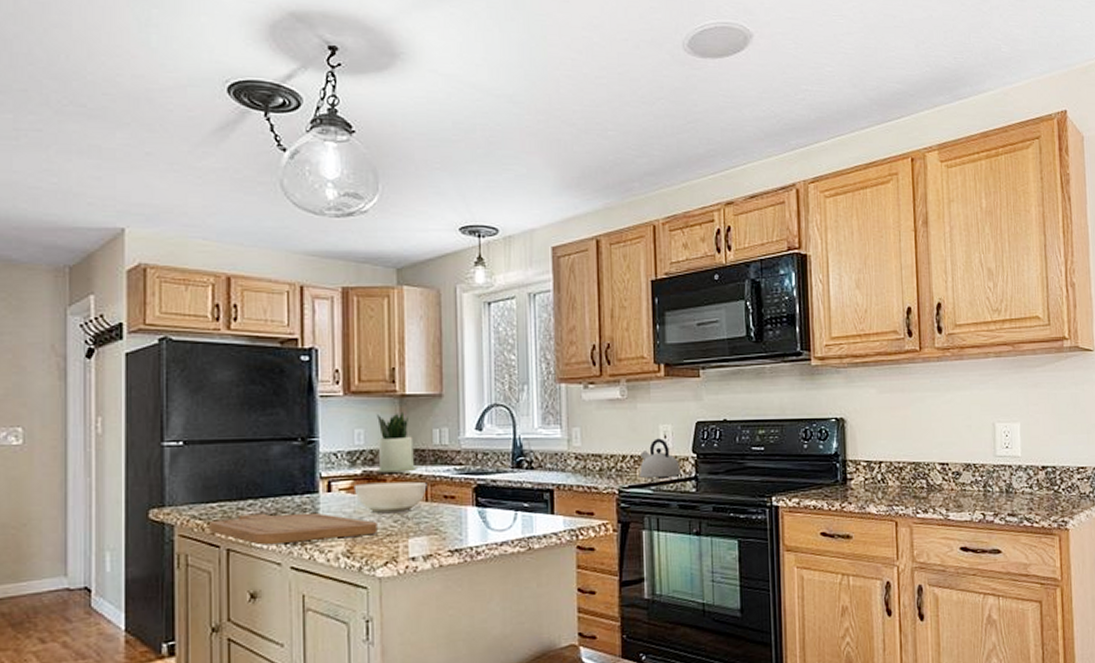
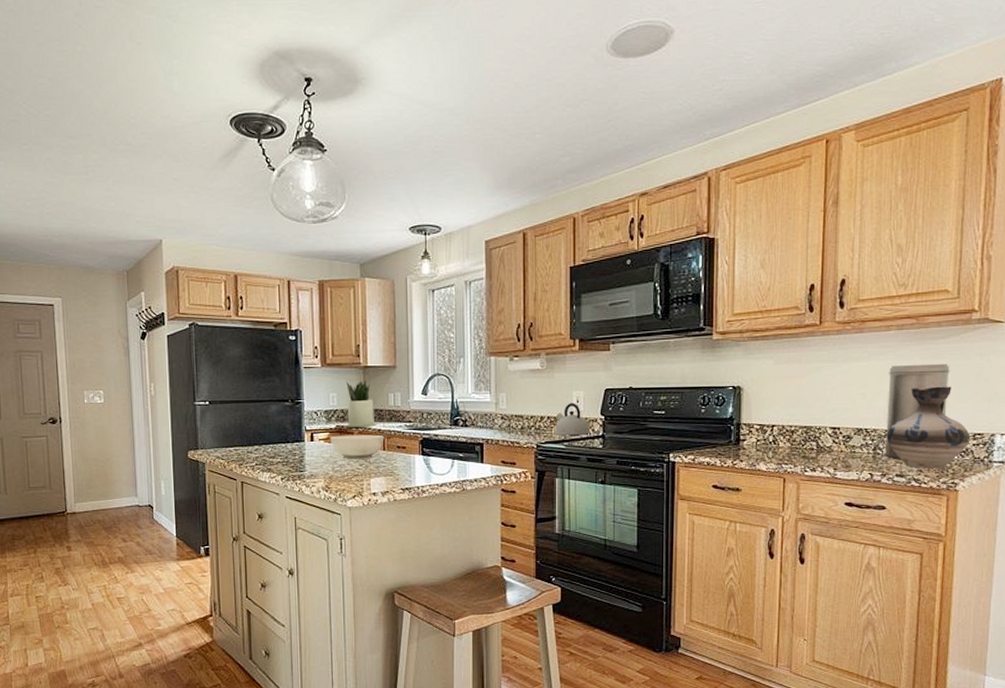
chopping board: present [209,512,377,546] -> none [229,456,348,480]
canister: none [991,393,1050,497] -> present [884,363,950,459]
ceramic jug: none [994,417,1074,507] -> present [886,386,970,469]

